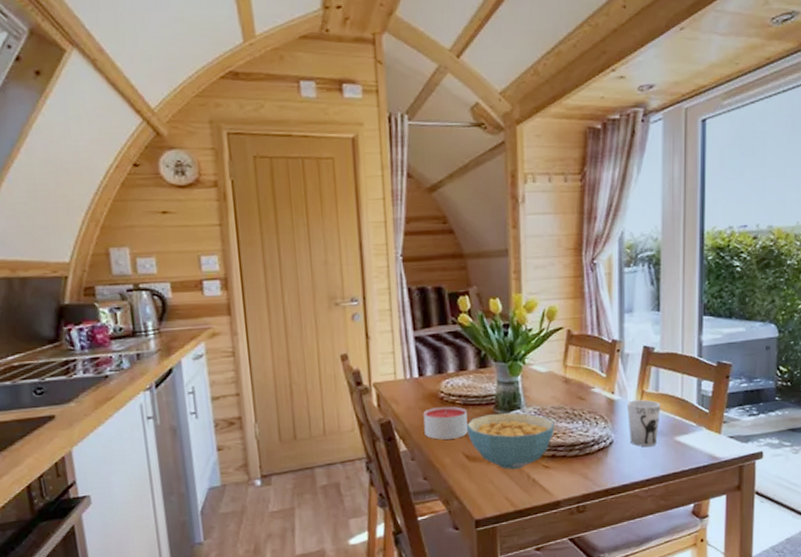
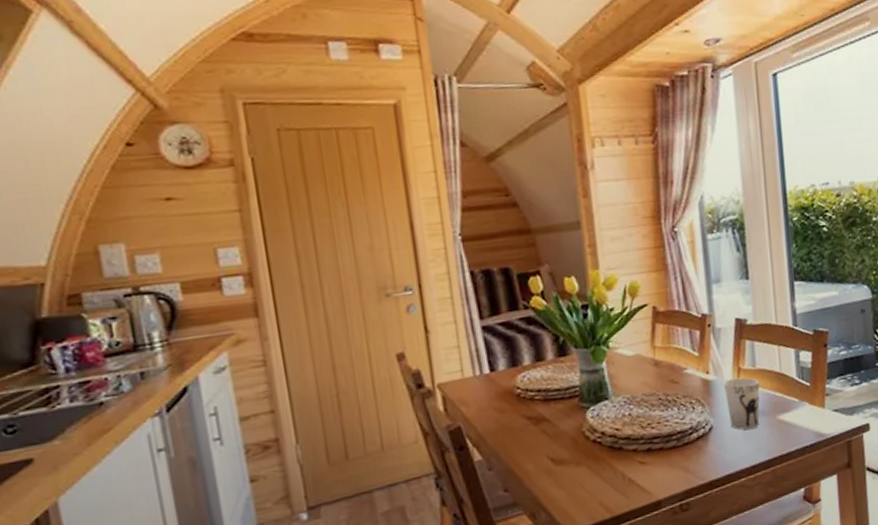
candle: present [423,406,468,440] -> none [498,403,551,444]
cereal bowl: present [466,412,555,469] -> none [548,404,648,470]

